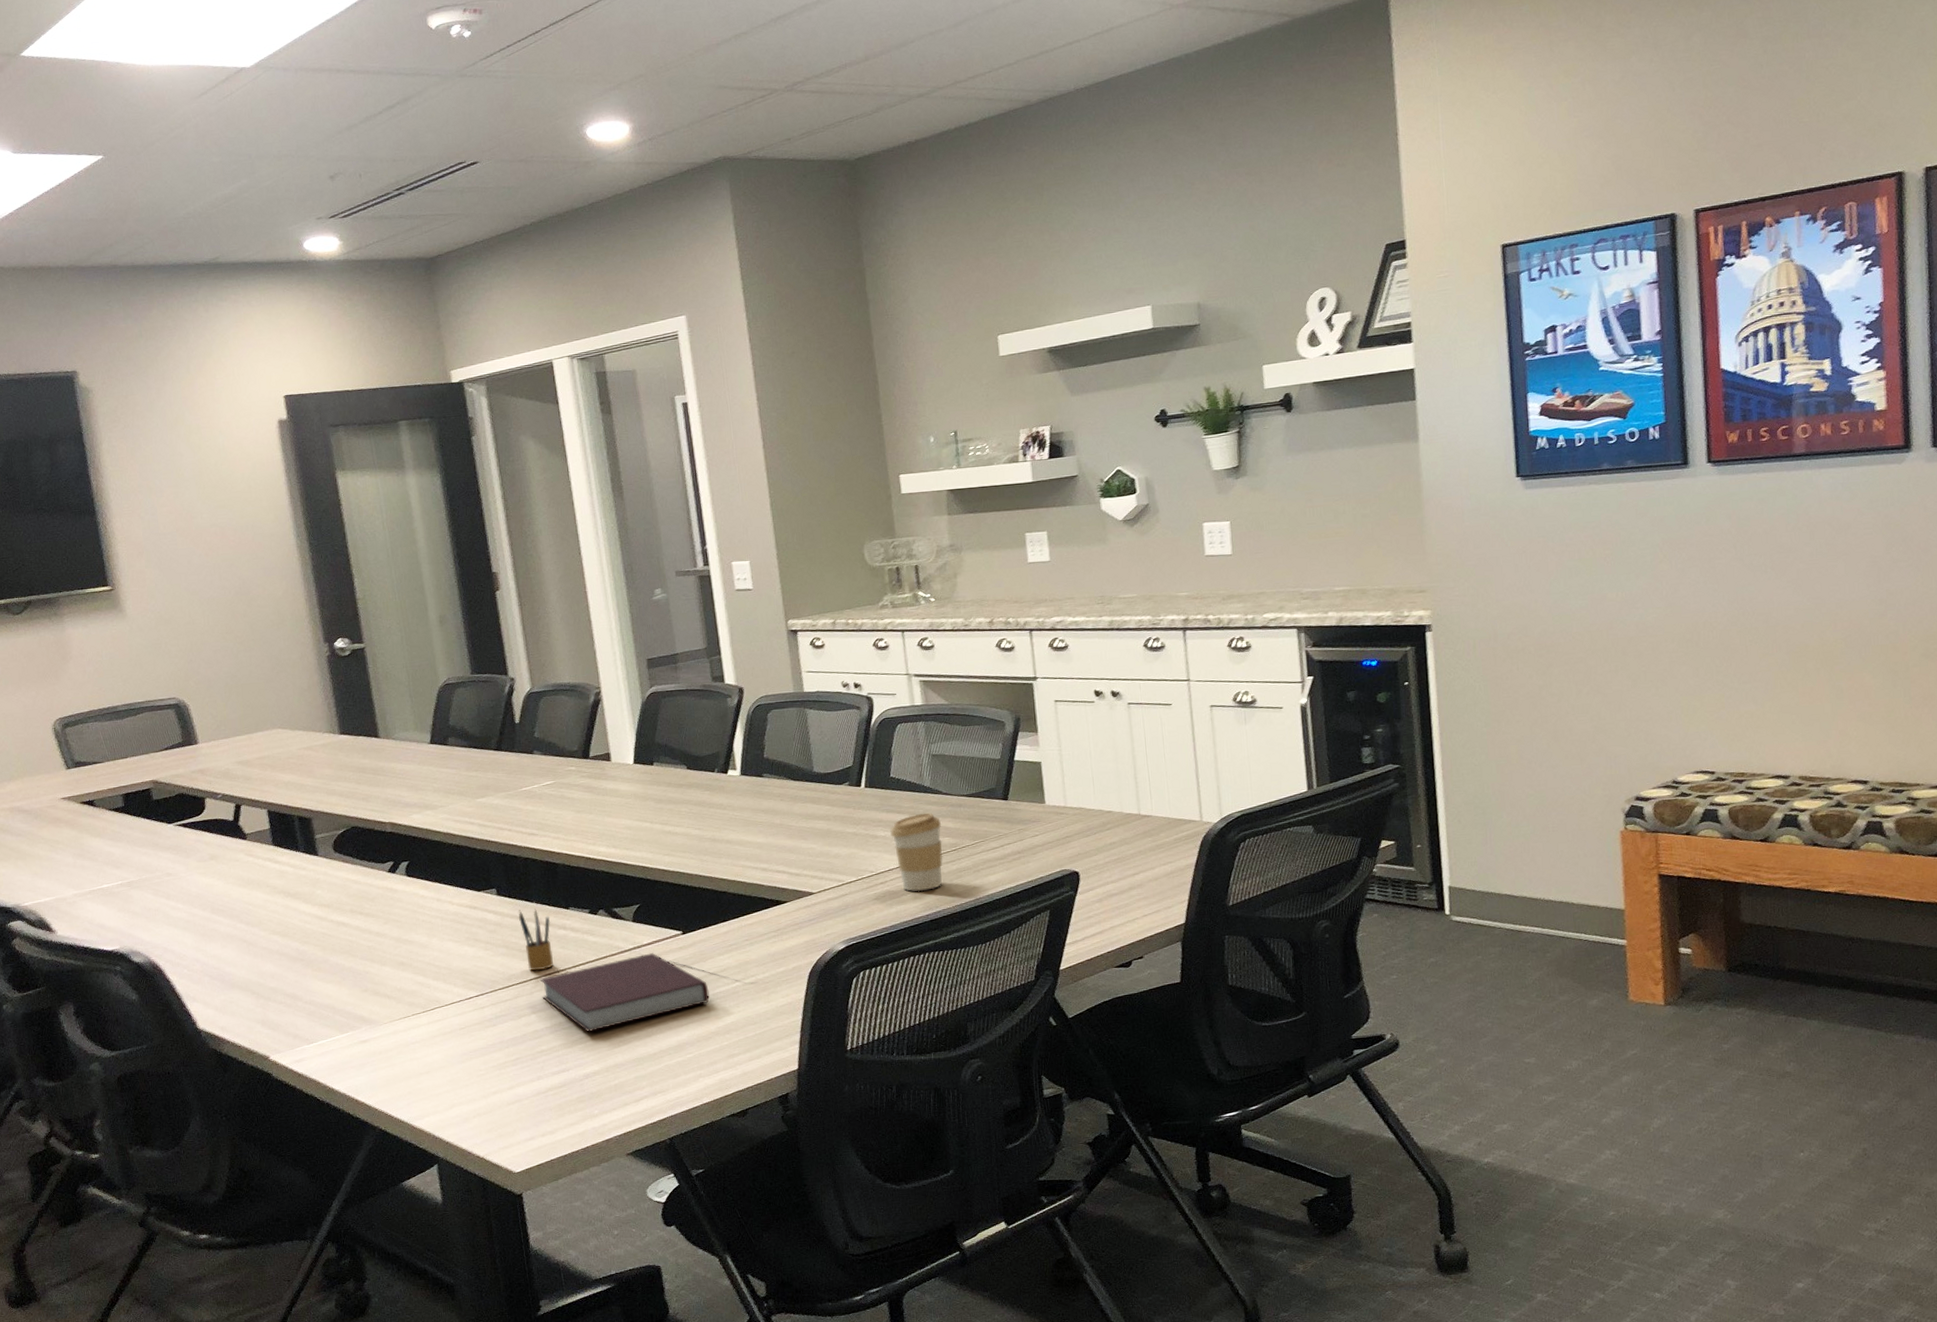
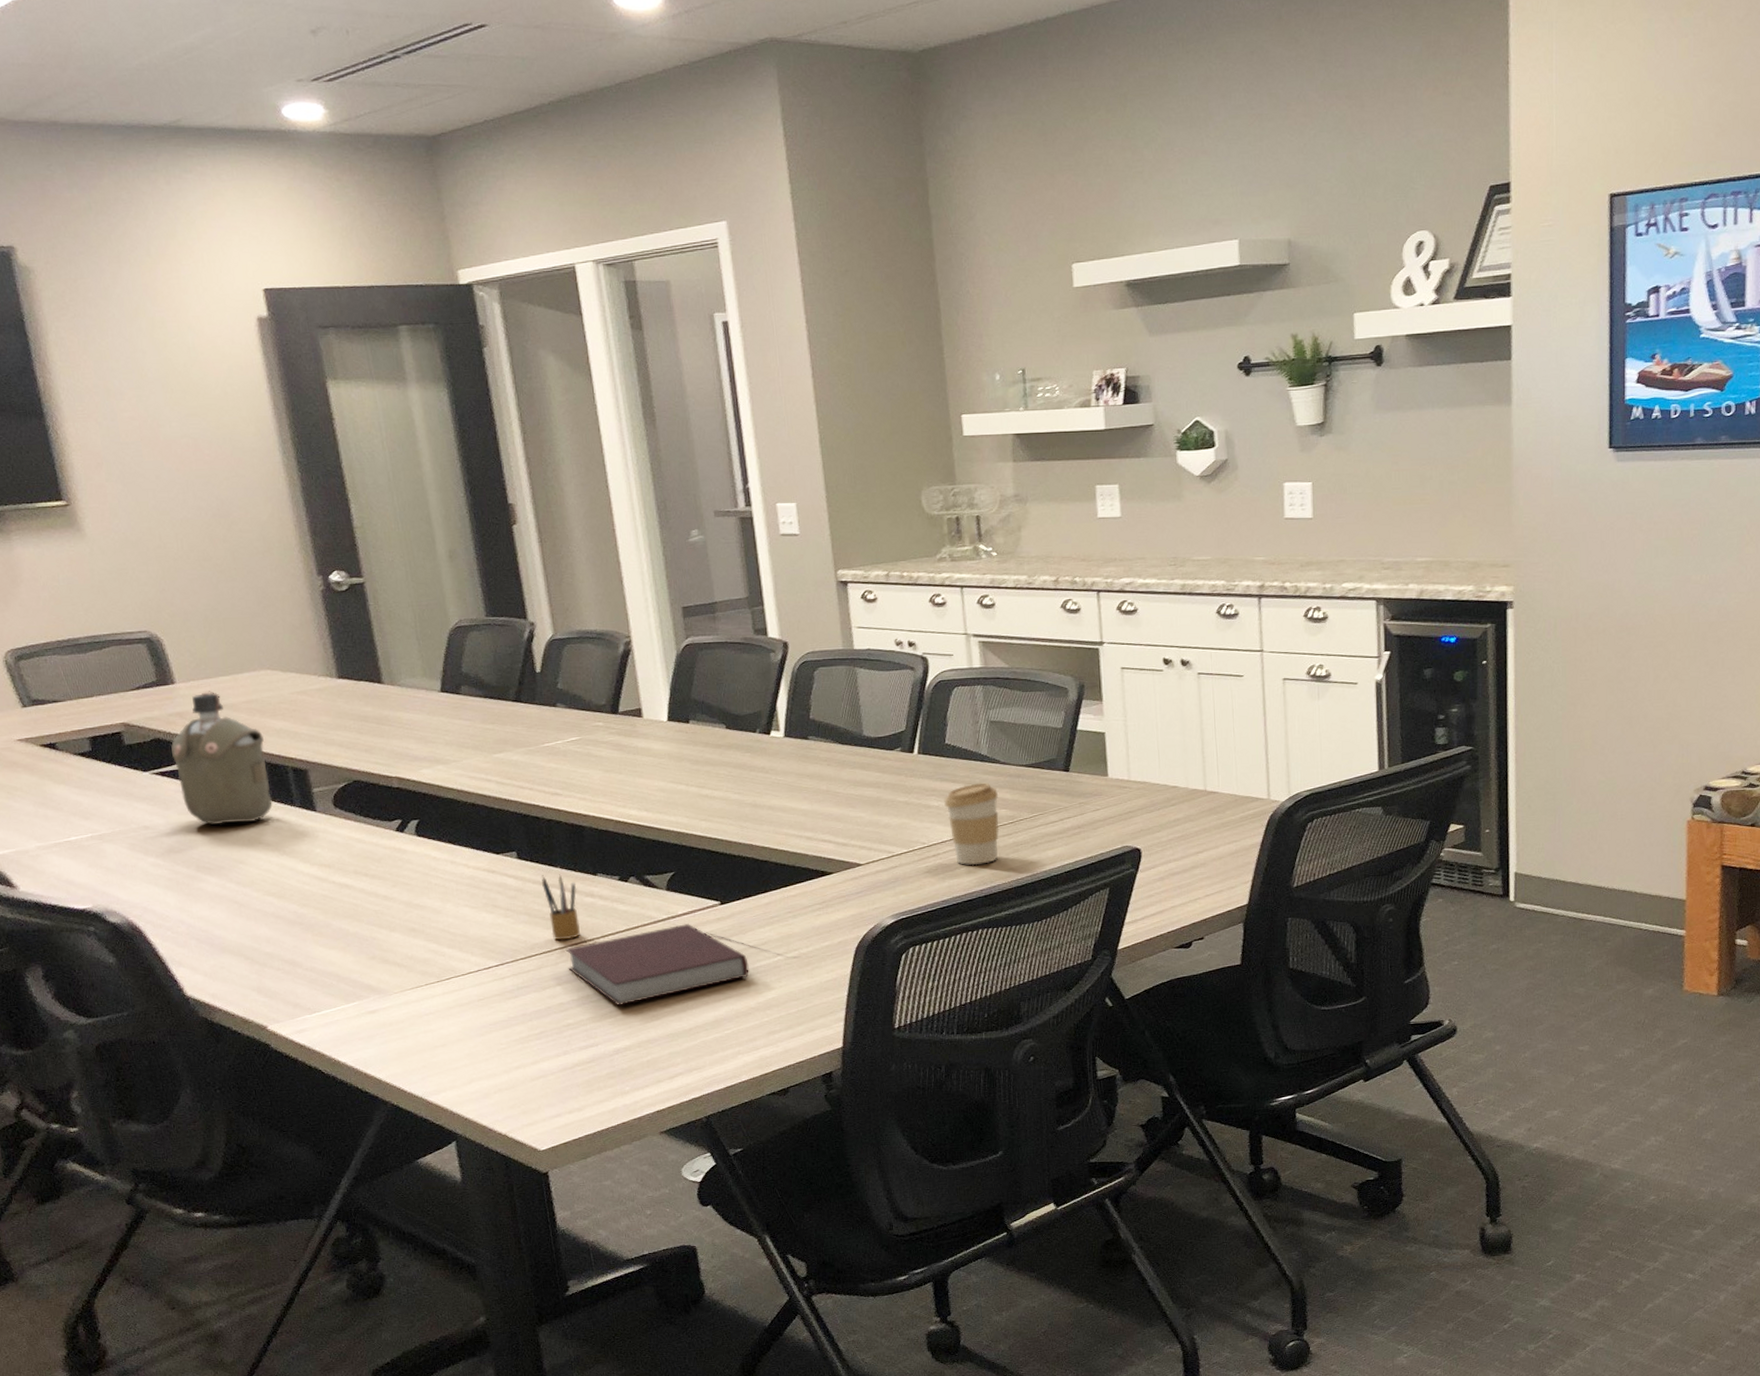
water bottle: none [193,749,280,871] -> present [171,691,273,825]

